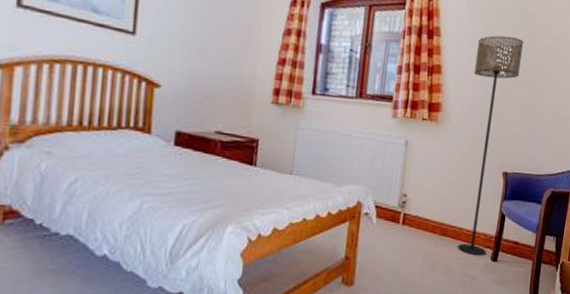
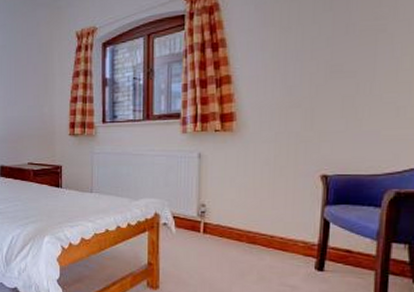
floor lamp: present [457,35,524,255] -> none [270,28,335,264]

